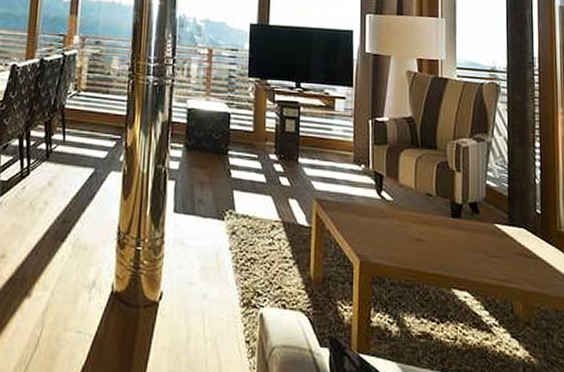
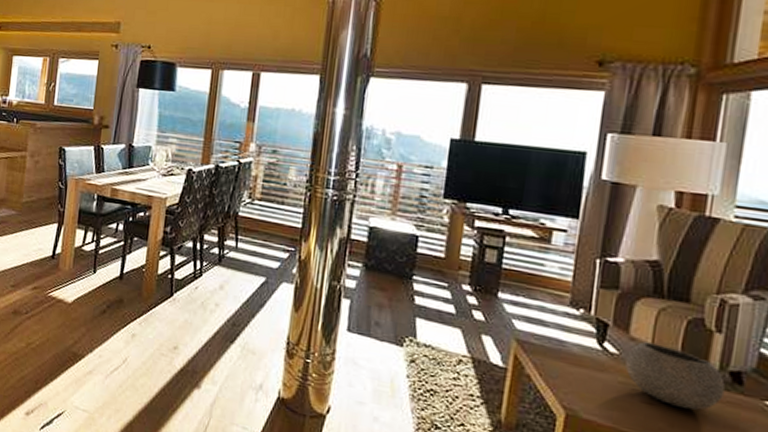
bowl: none [399,187,469,241] -> present [625,341,726,410]

